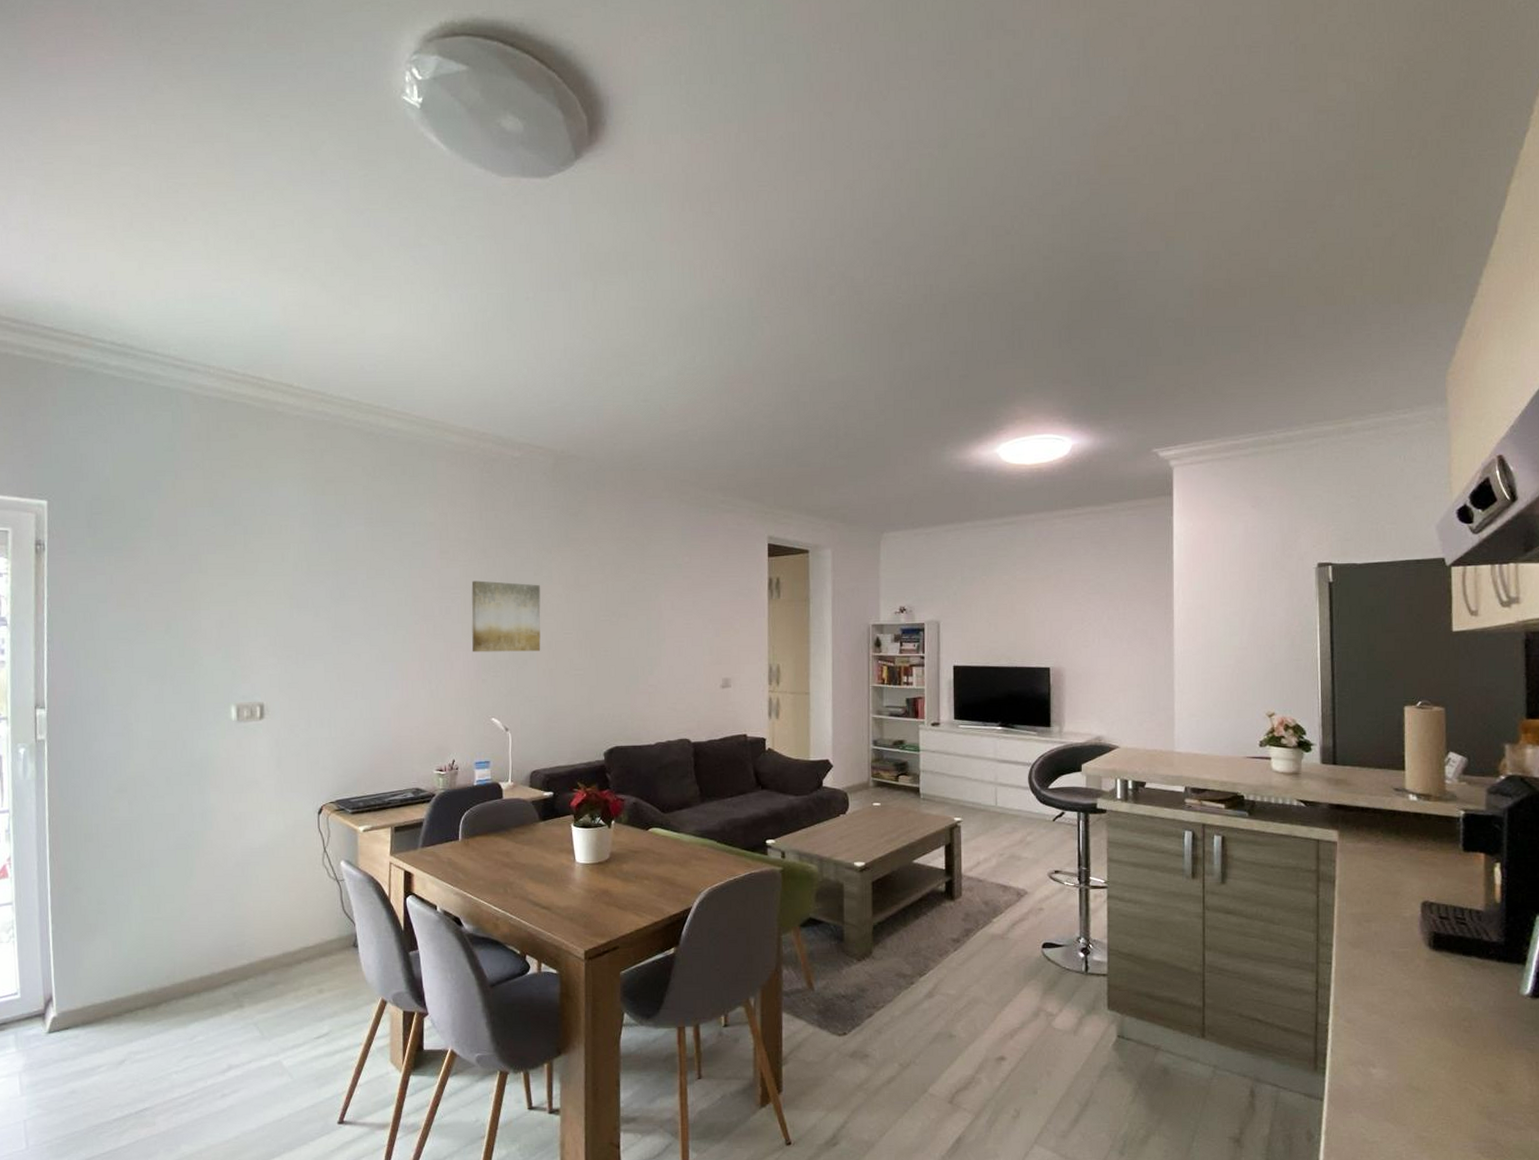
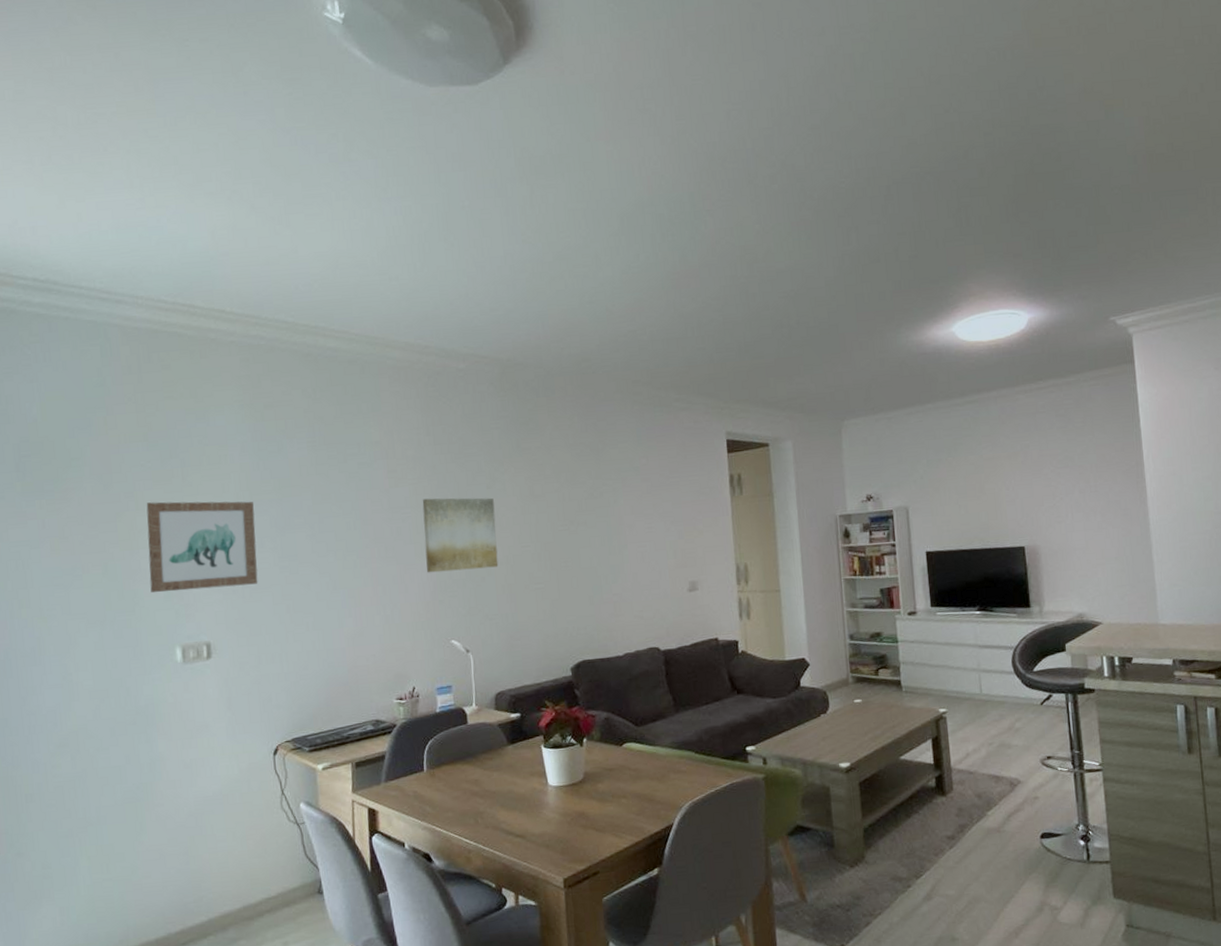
wall art: none [209,566,312,653] -> present [146,501,258,593]

